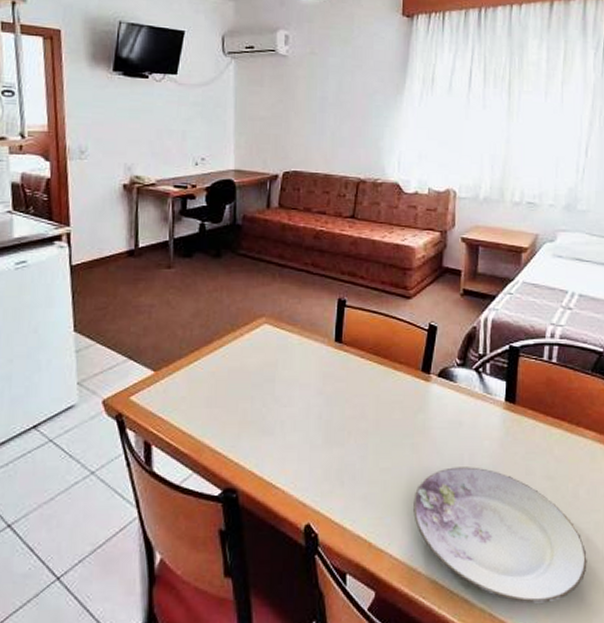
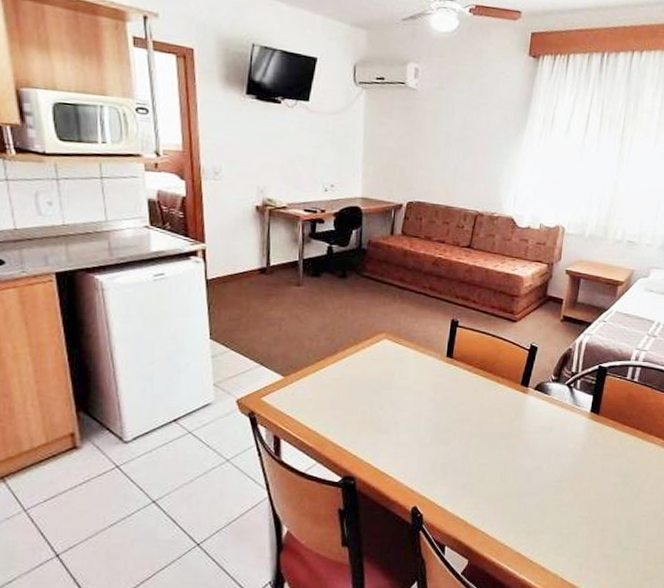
plate: present [413,467,587,604] -> none [504,464,645,571]

